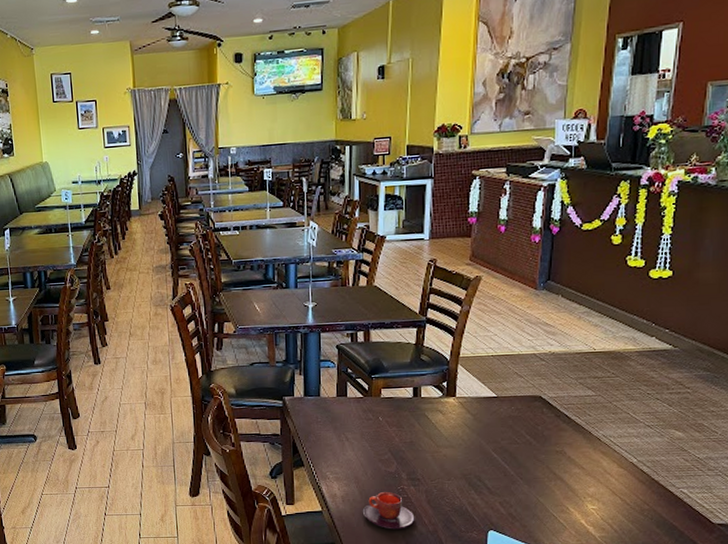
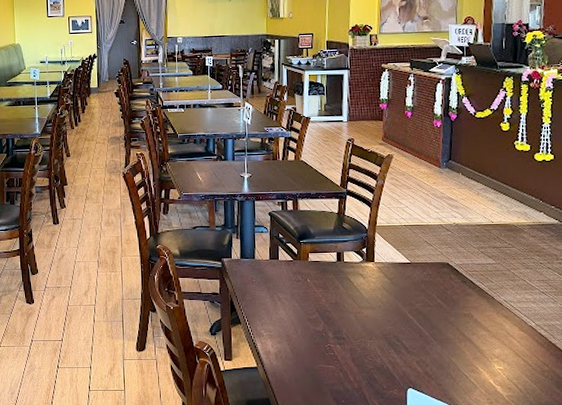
teacup: present [363,491,415,530] -> none [295,349,342,386]

